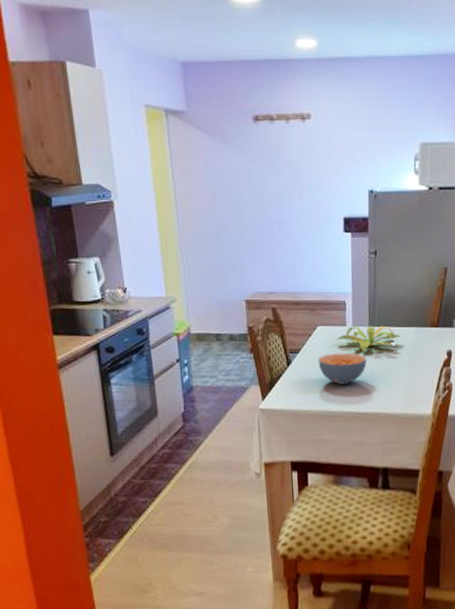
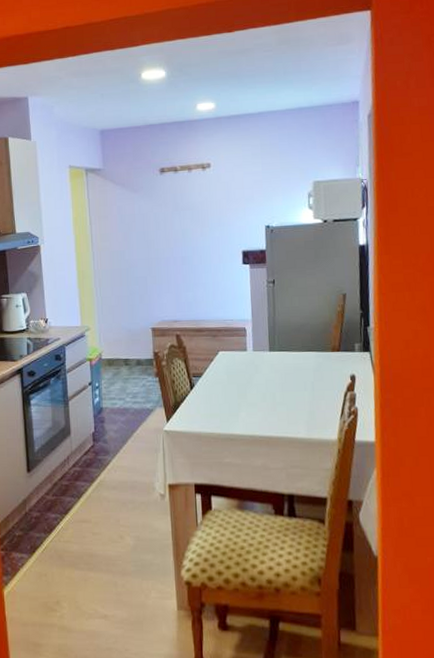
cereal bowl: present [318,352,367,385] -> none [220,377,268,408]
plant: present [336,325,402,352] -> none [237,350,303,376]

